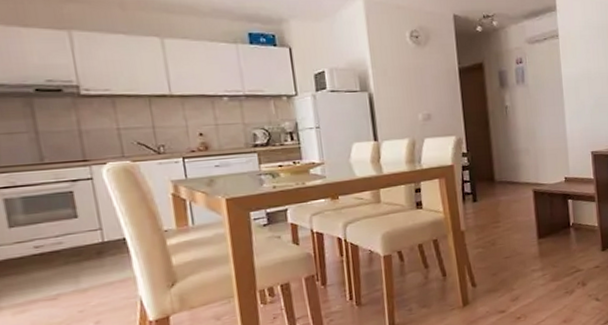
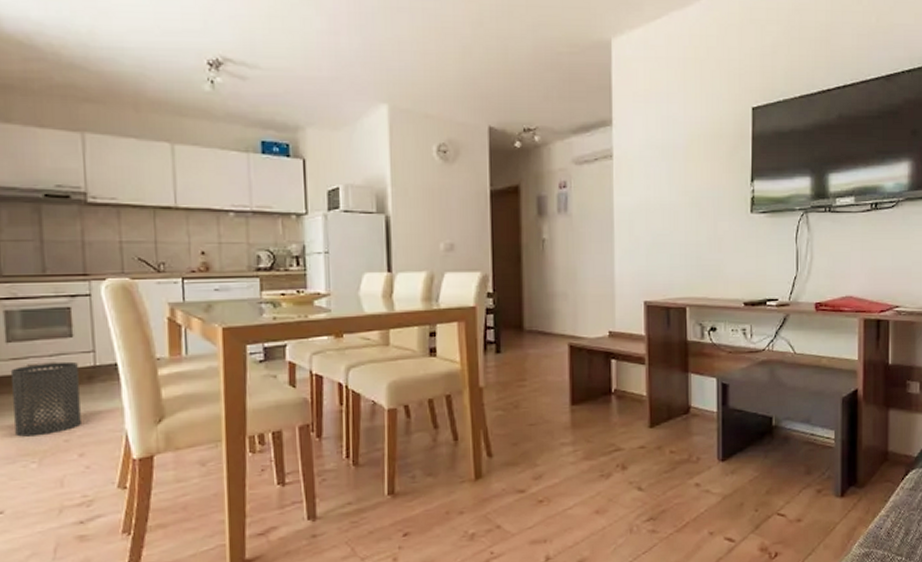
trash can: none [15,240,94,313] -> present [10,361,81,437]

